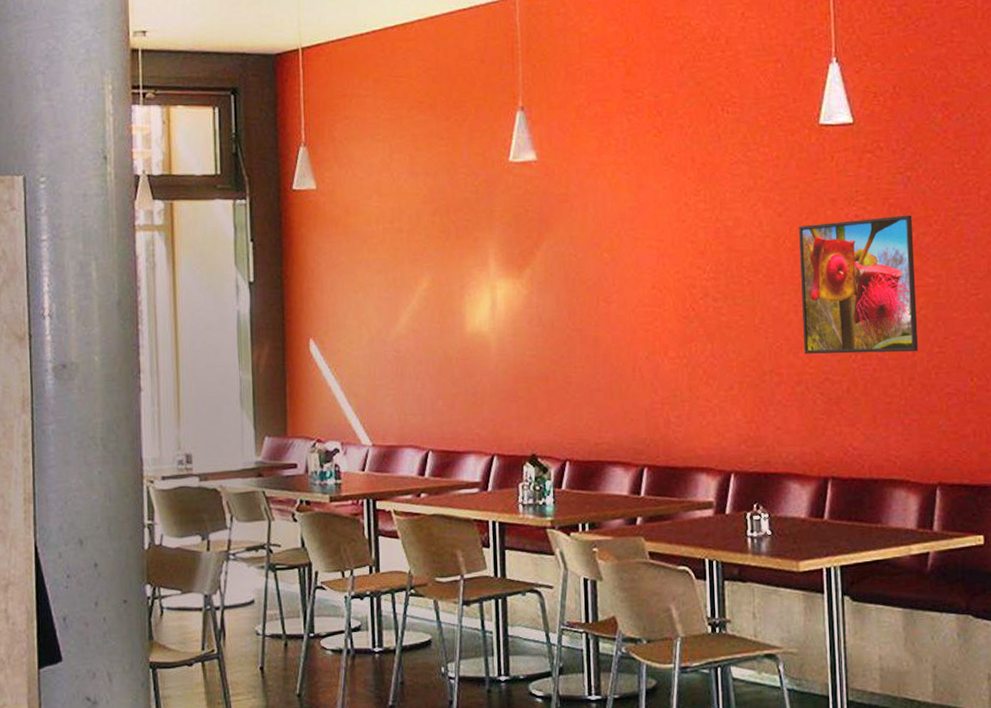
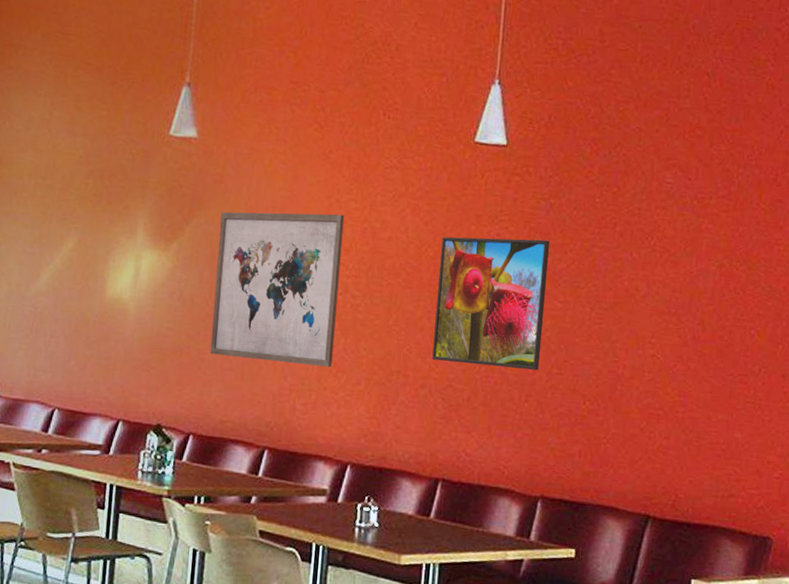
wall art: none [570,217,702,377] -> present [210,211,345,368]

